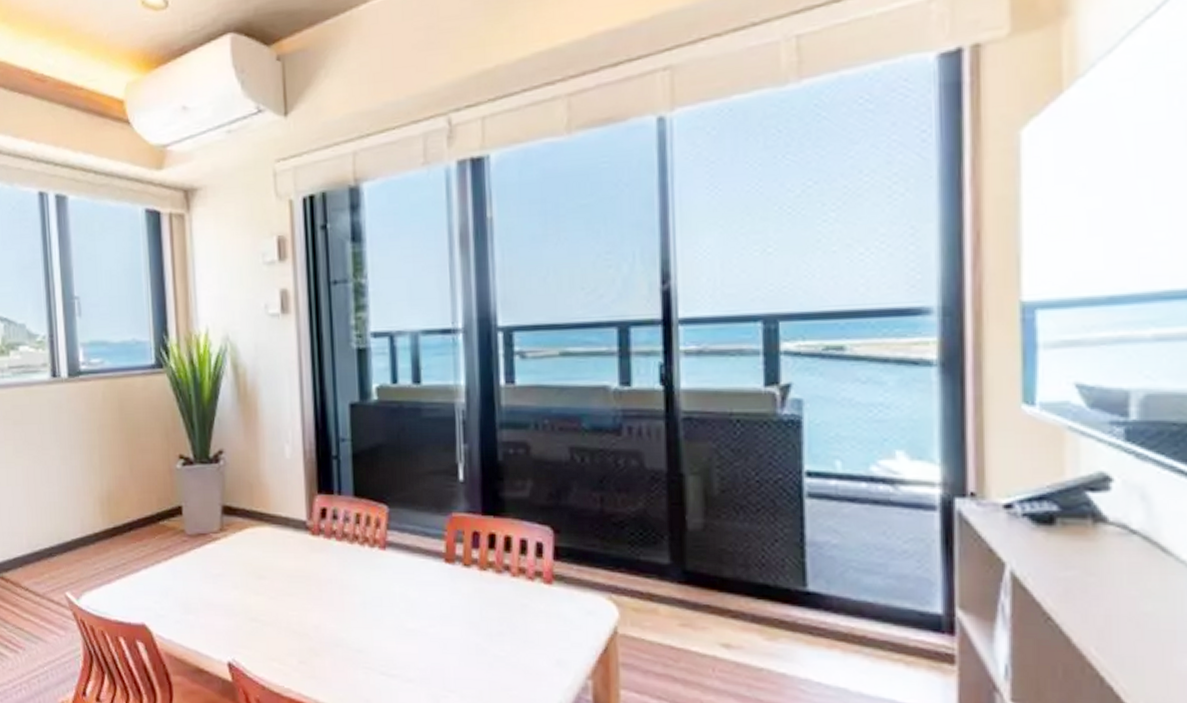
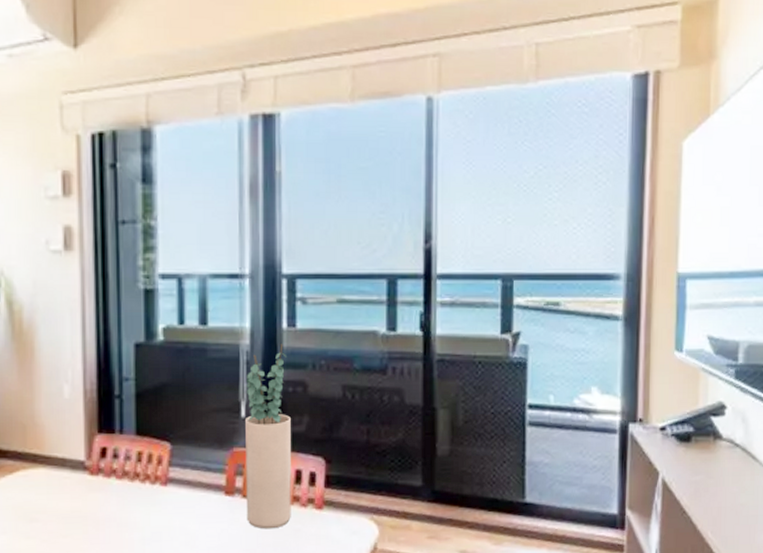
vase: none [463,402,517,602] -> present [246,344,291,529]

